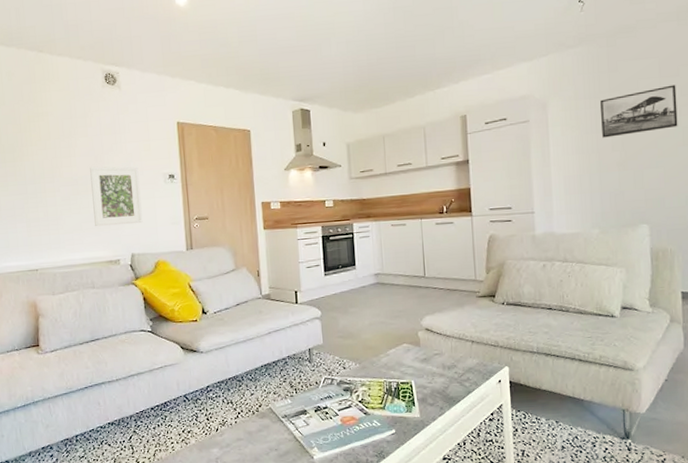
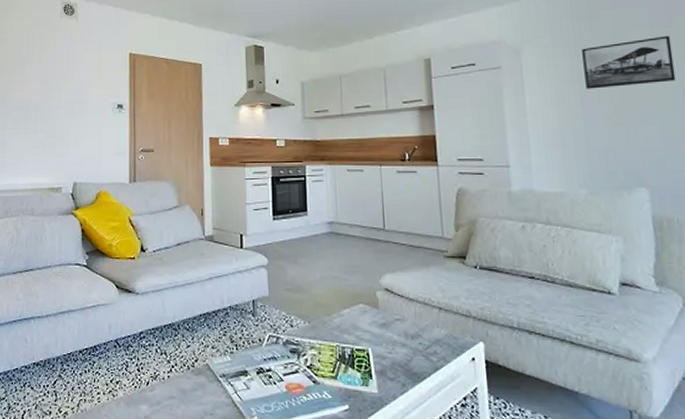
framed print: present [90,166,143,227] -> none [41,93,88,153]

